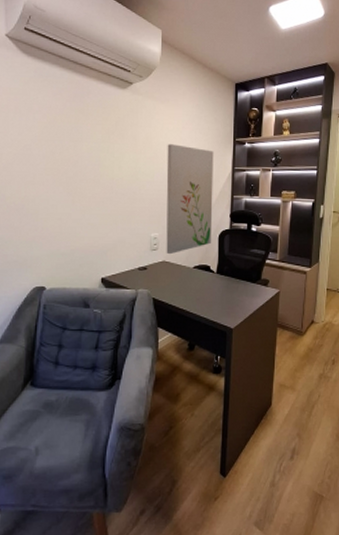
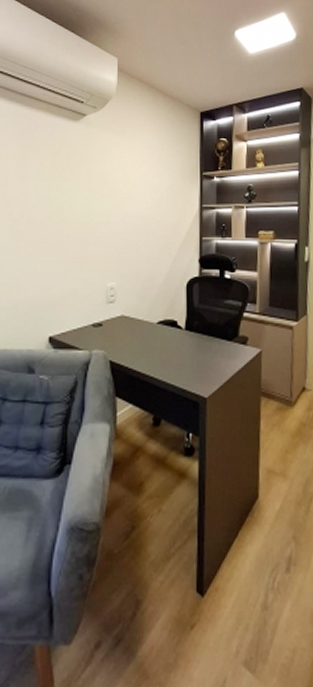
wall art: present [166,144,214,255] -> none [124,180,179,308]

